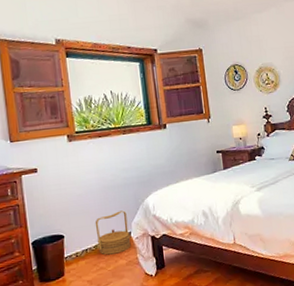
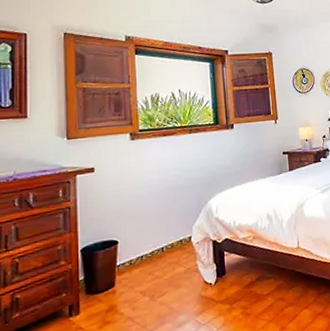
basket: present [95,210,131,255] -> none [153,213,191,262]

